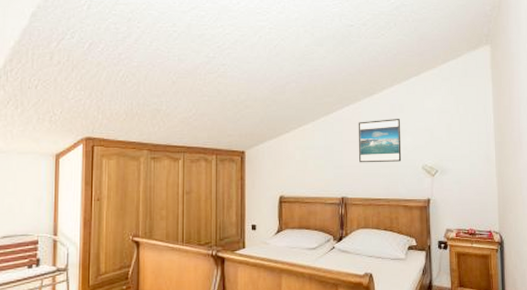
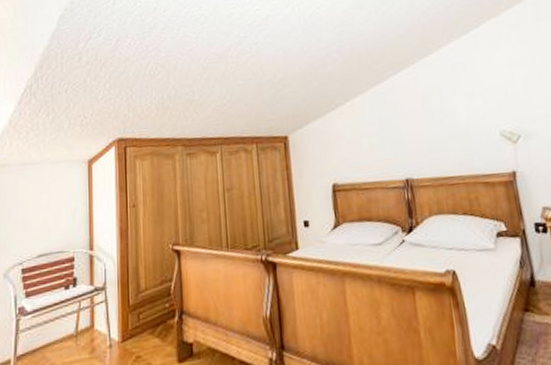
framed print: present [358,119,402,163] -> none [414,79,473,136]

